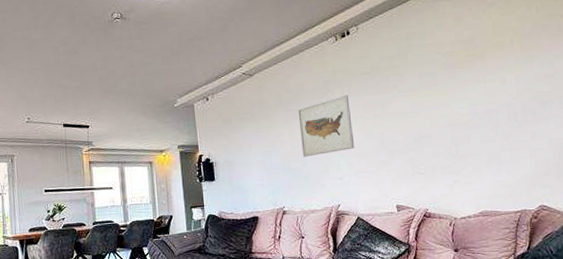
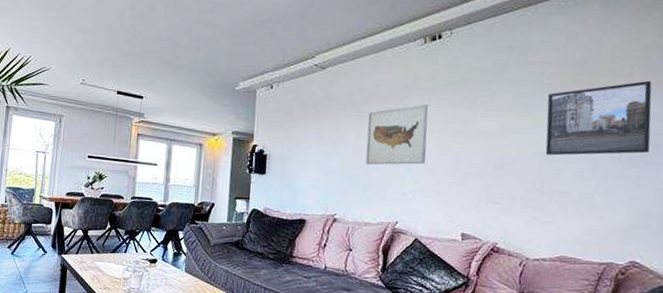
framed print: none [447,47,538,124] -> present [545,80,652,156]

